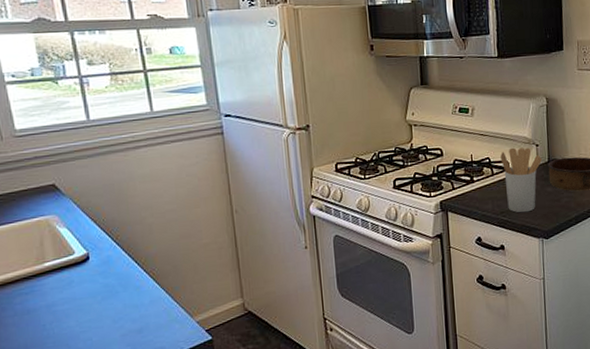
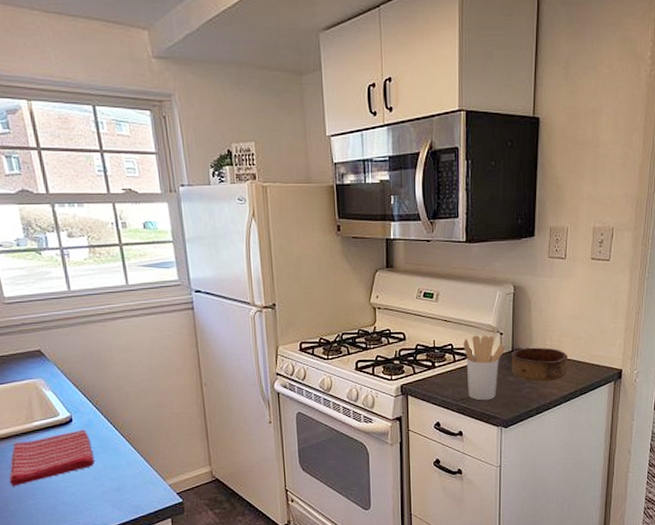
dish towel: none [15,267,114,336] -> present [9,430,95,486]

